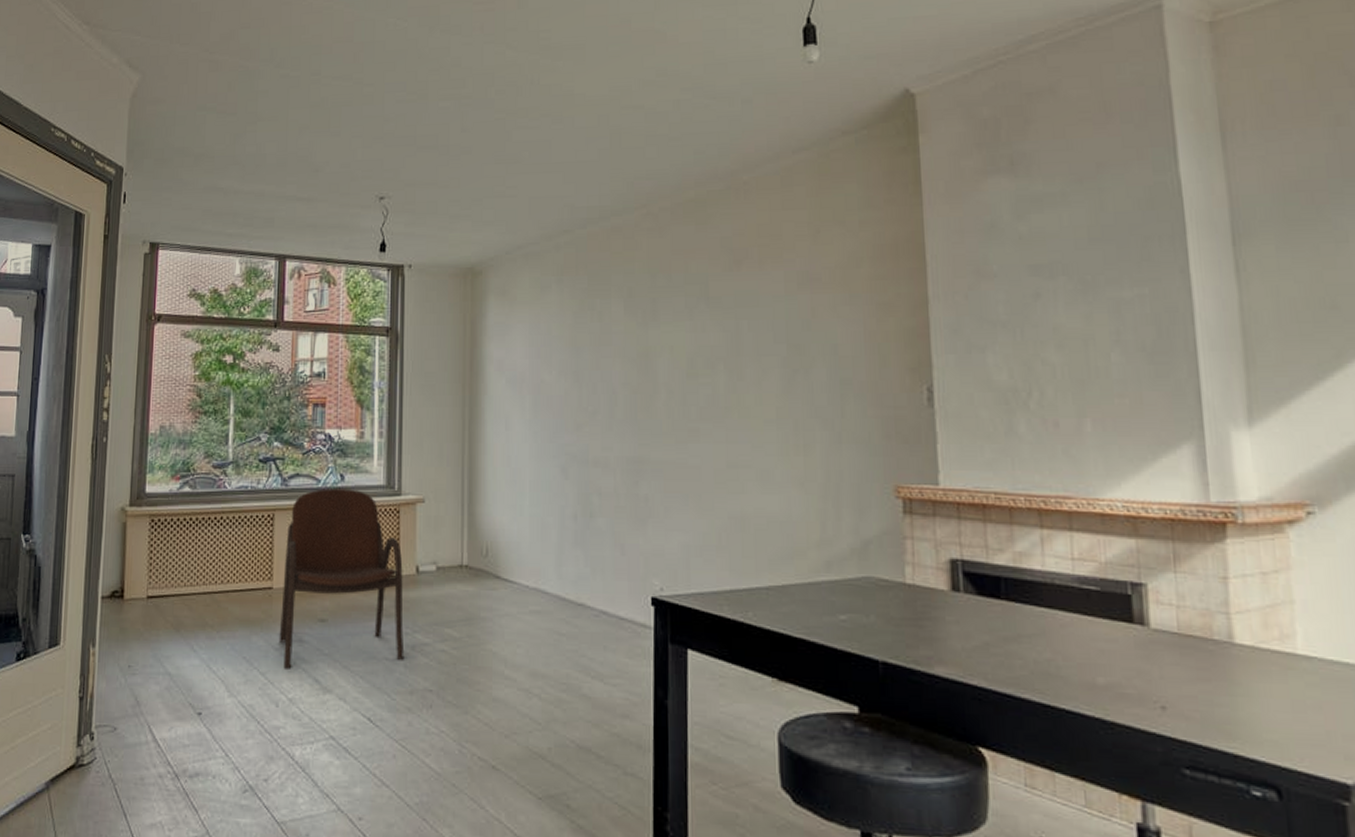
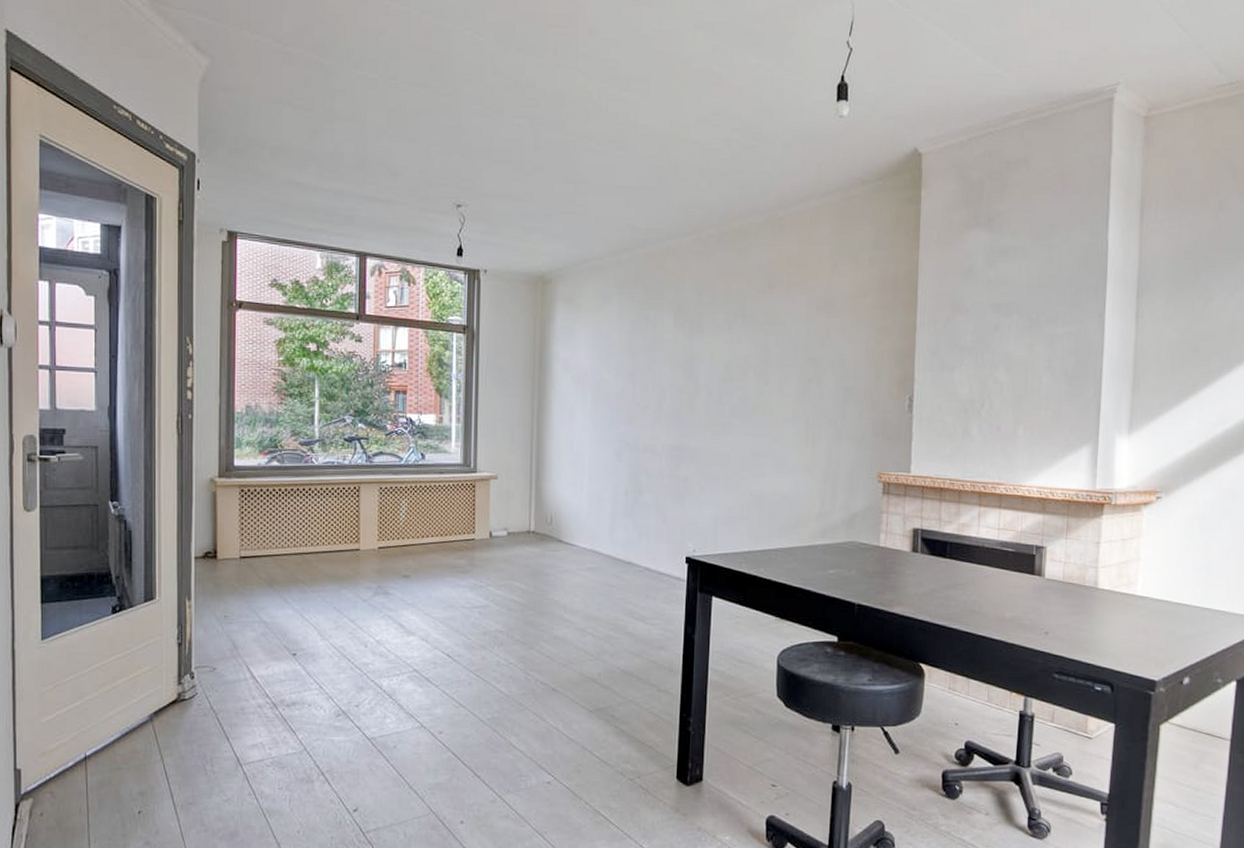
armchair: present [278,488,405,671] -> none [366,465,479,618]

